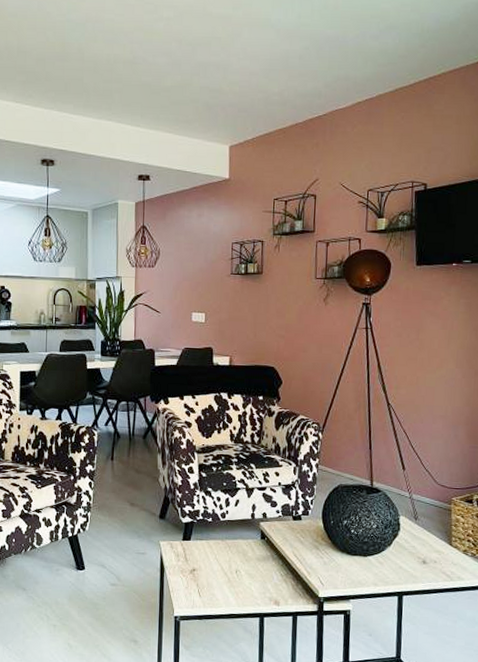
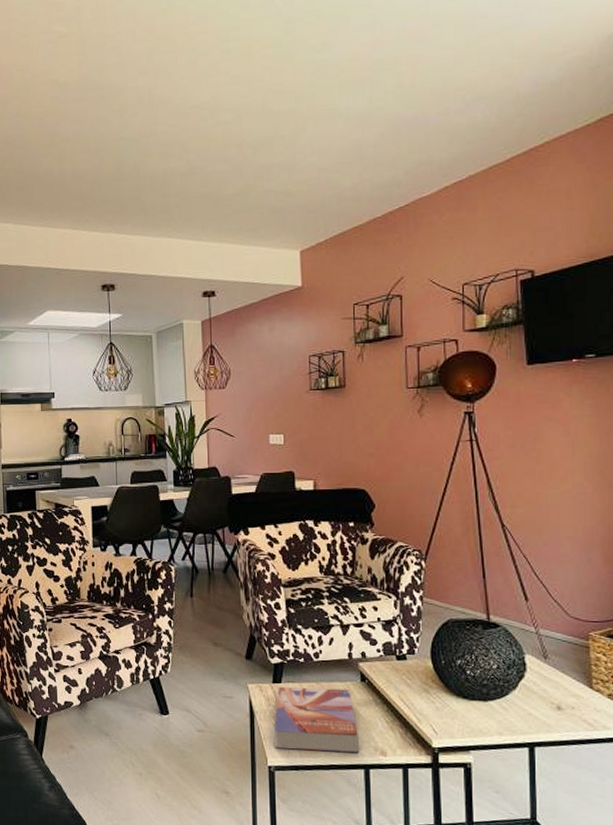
textbook: none [181,544,256,604] -> present [273,687,358,754]

